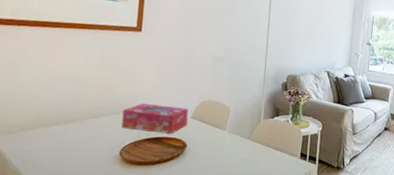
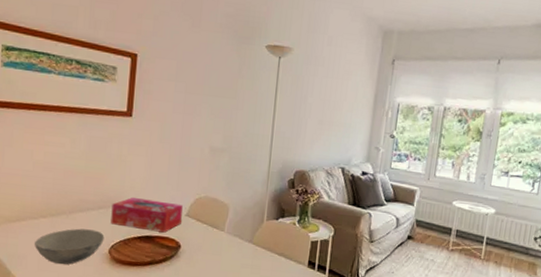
bowl: none [48,133,116,168] -> present [35,228,105,265]

